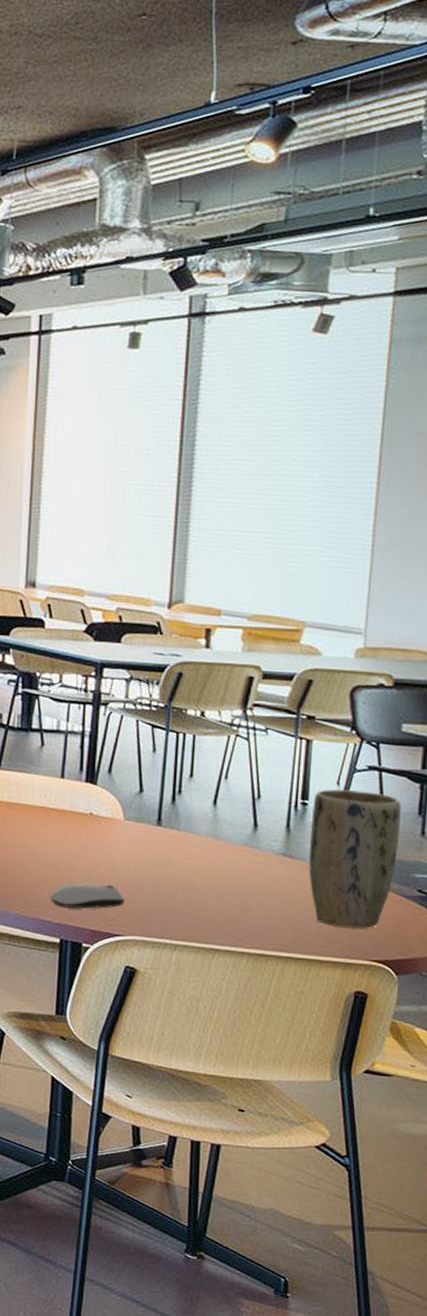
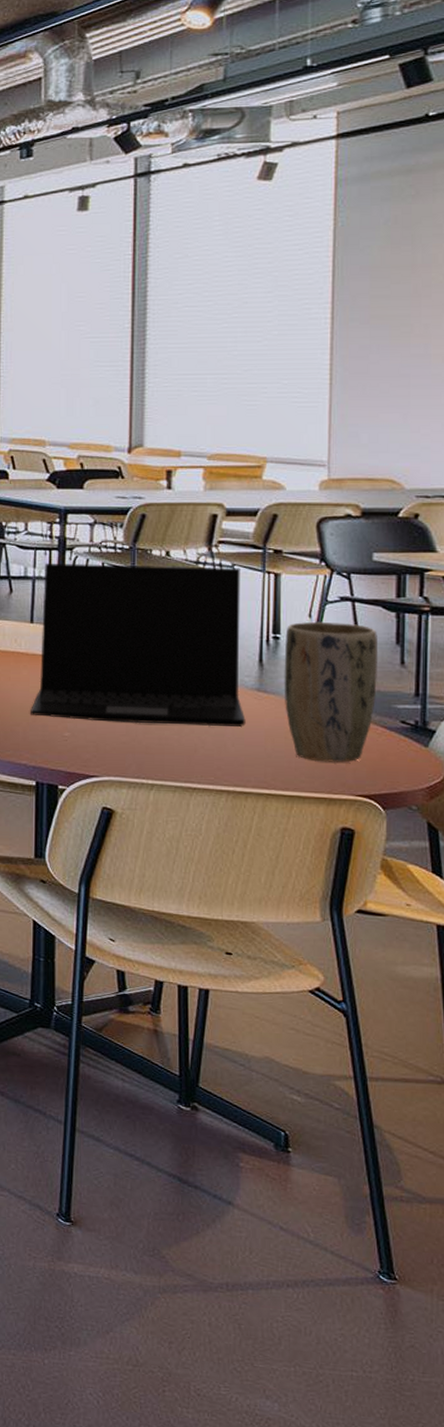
computer mouse: present [49,884,125,909] -> none [23,726,99,752]
laptop: none [57,717,274,890] -> present [31,563,246,727]

